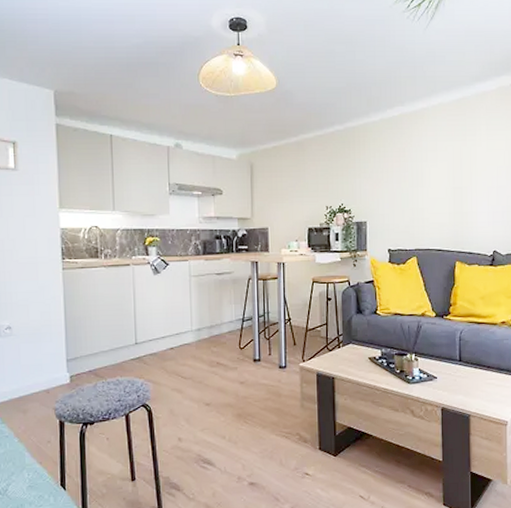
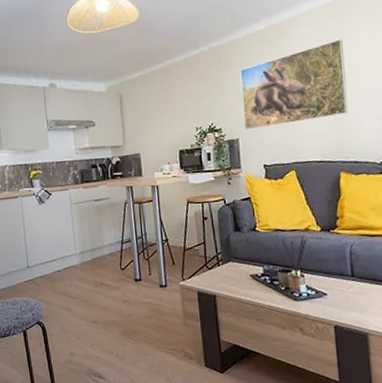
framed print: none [372,135,467,214] -> present [240,38,349,131]

